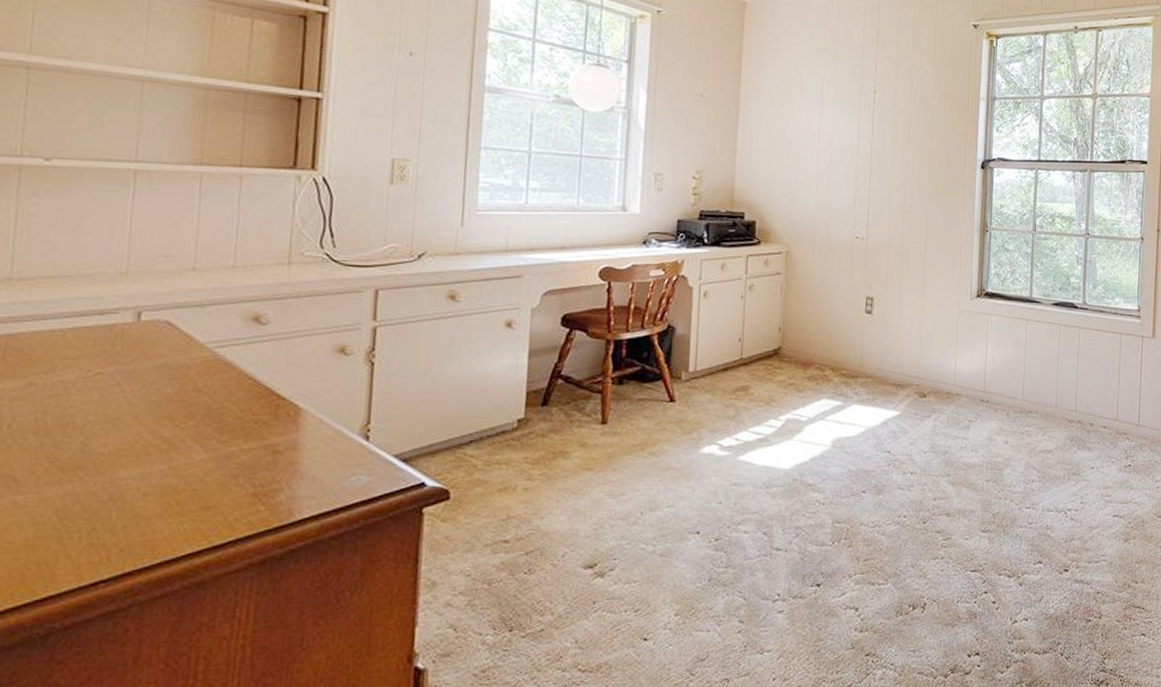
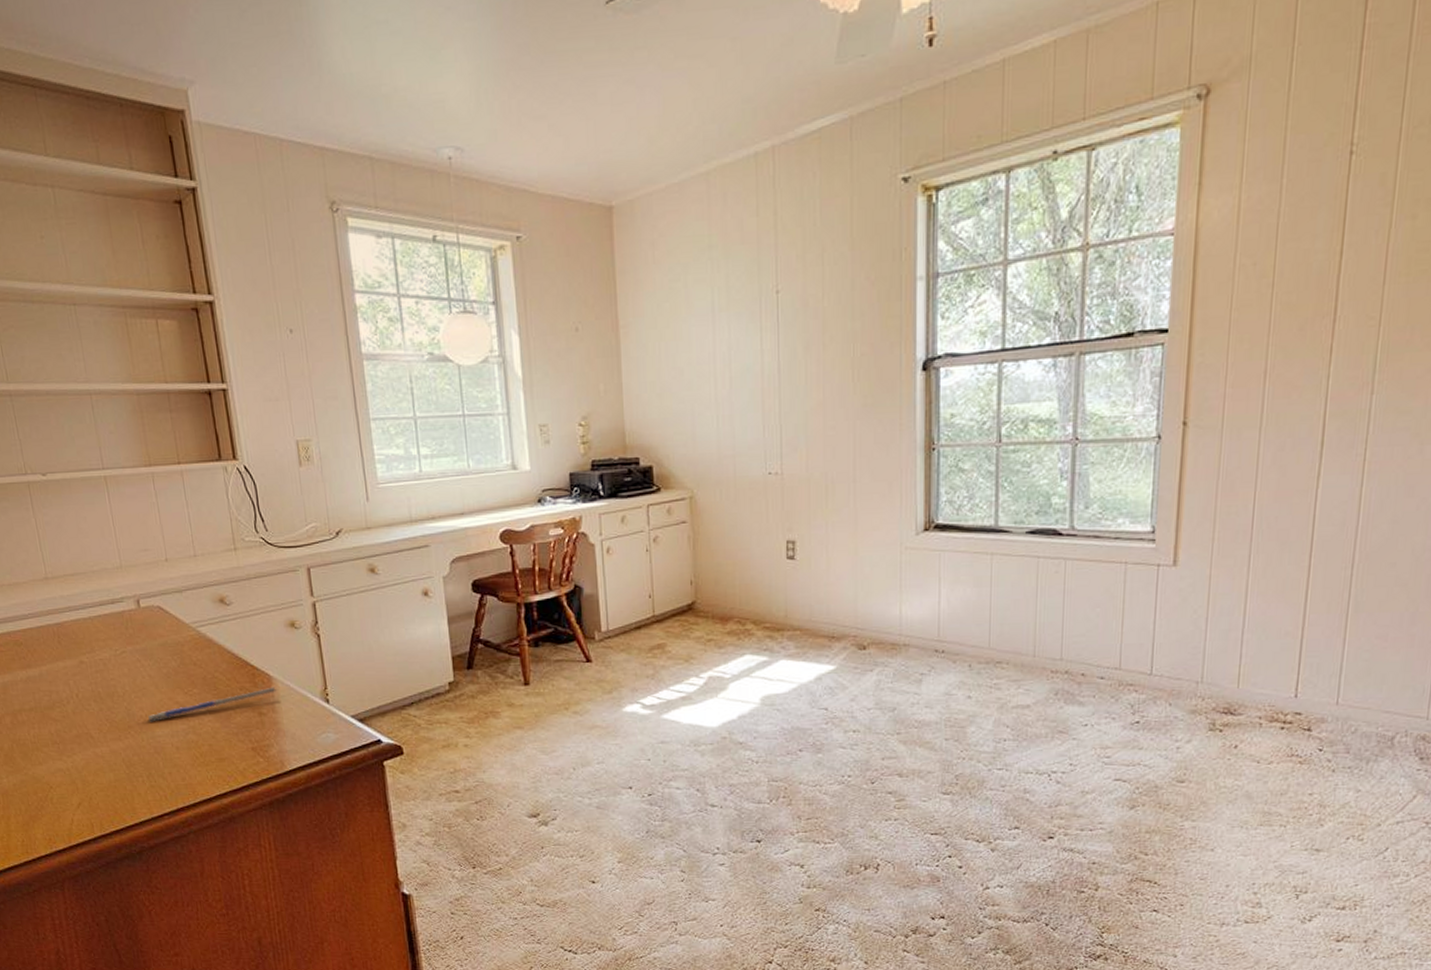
pen: none [111,420,307,461] -> present [148,686,279,722]

